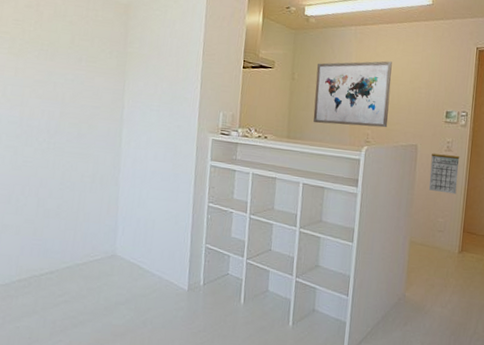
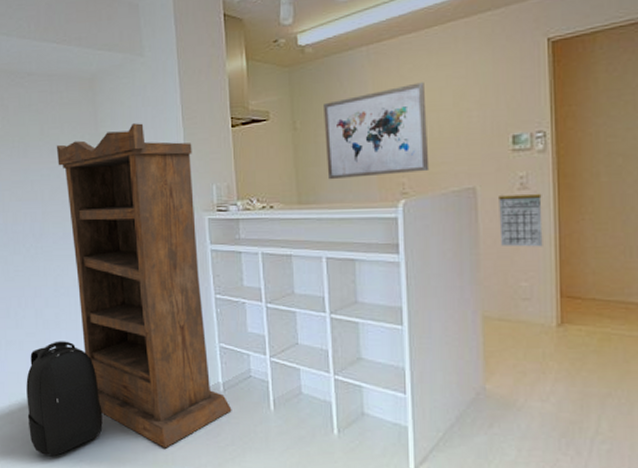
backpack: none [11,229,90,335] -> present [26,341,103,456]
bookshelf: none [80,49,208,332] -> present [56,123,232,448]

